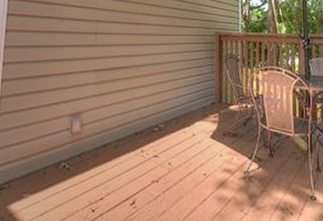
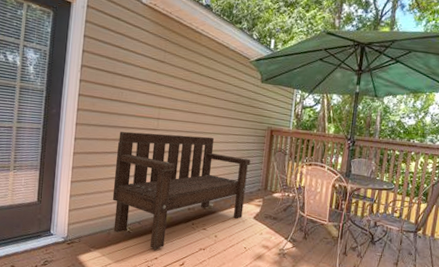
garden bench: none [47,48,201,188] -> present [112,131,251,250]

